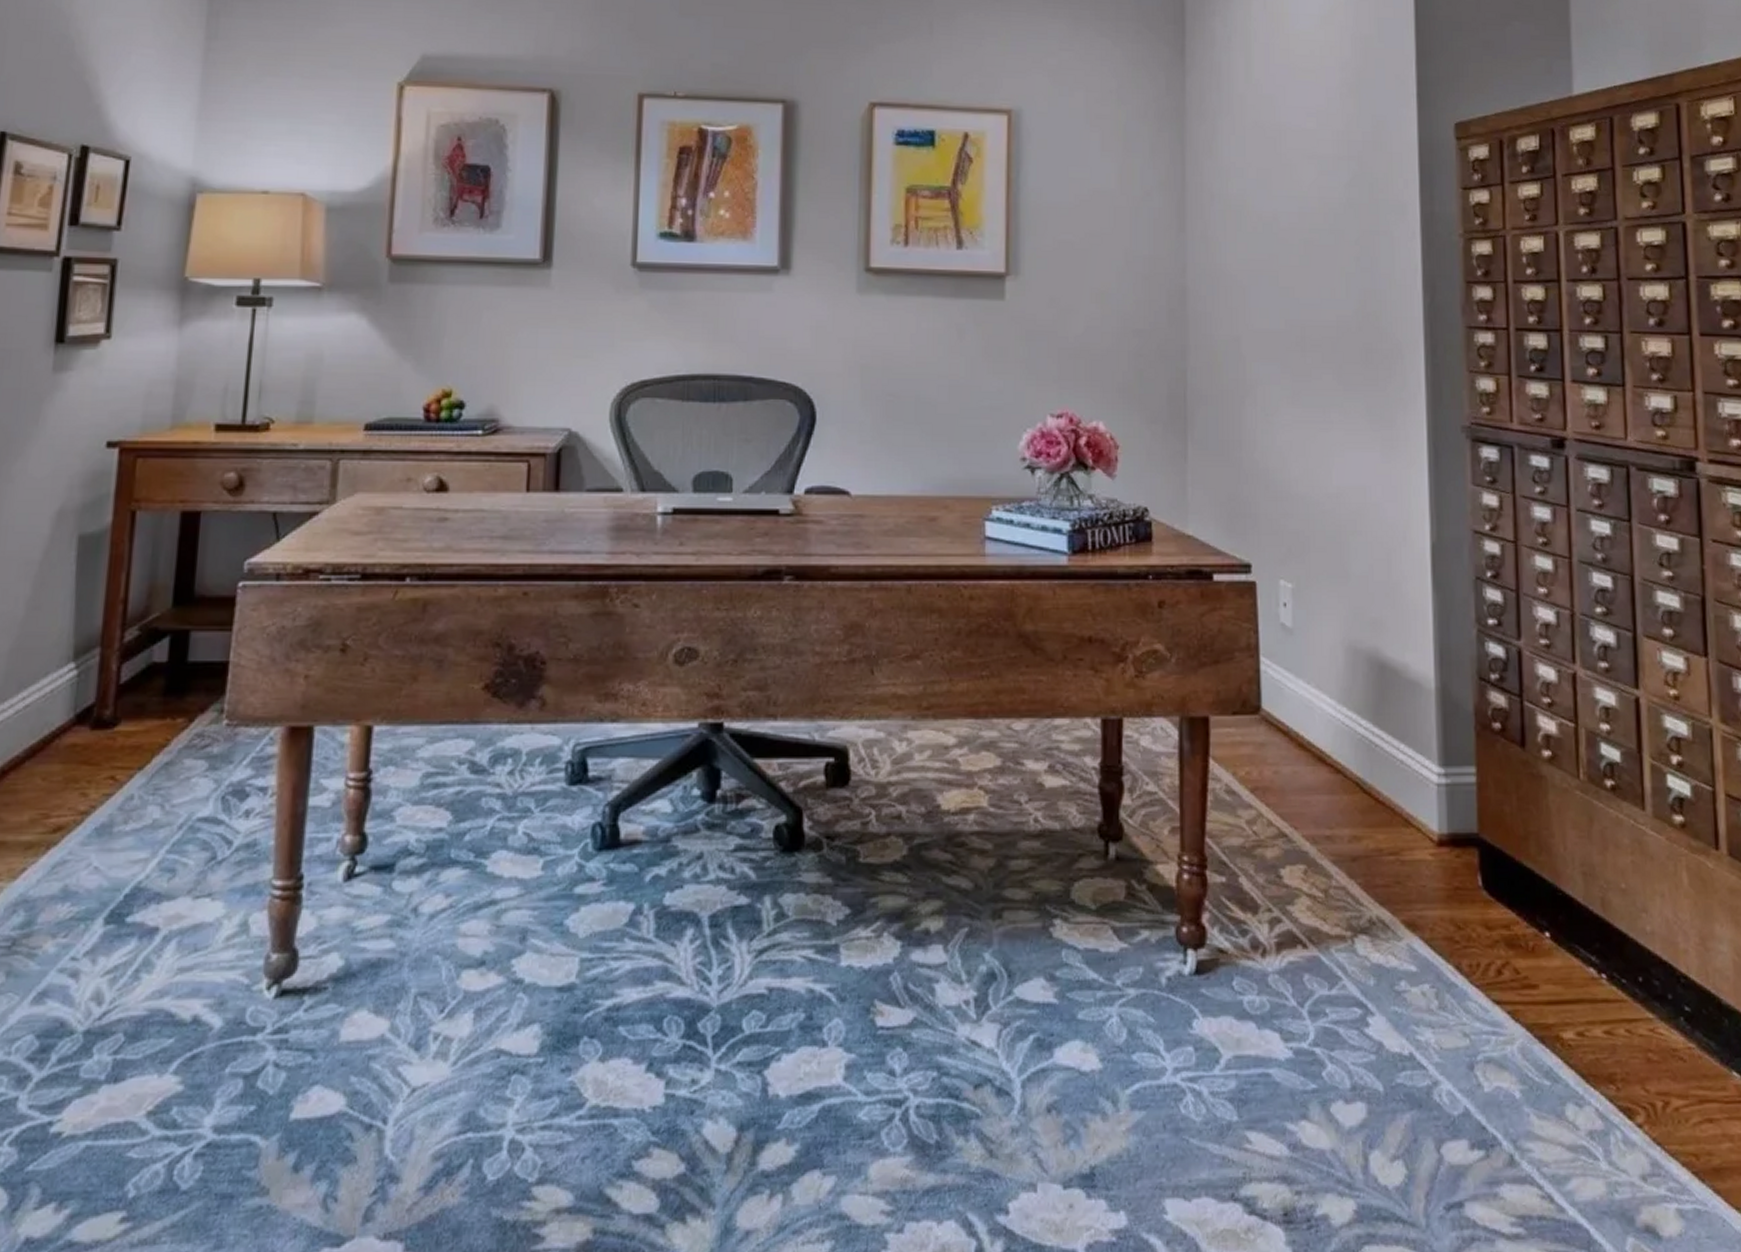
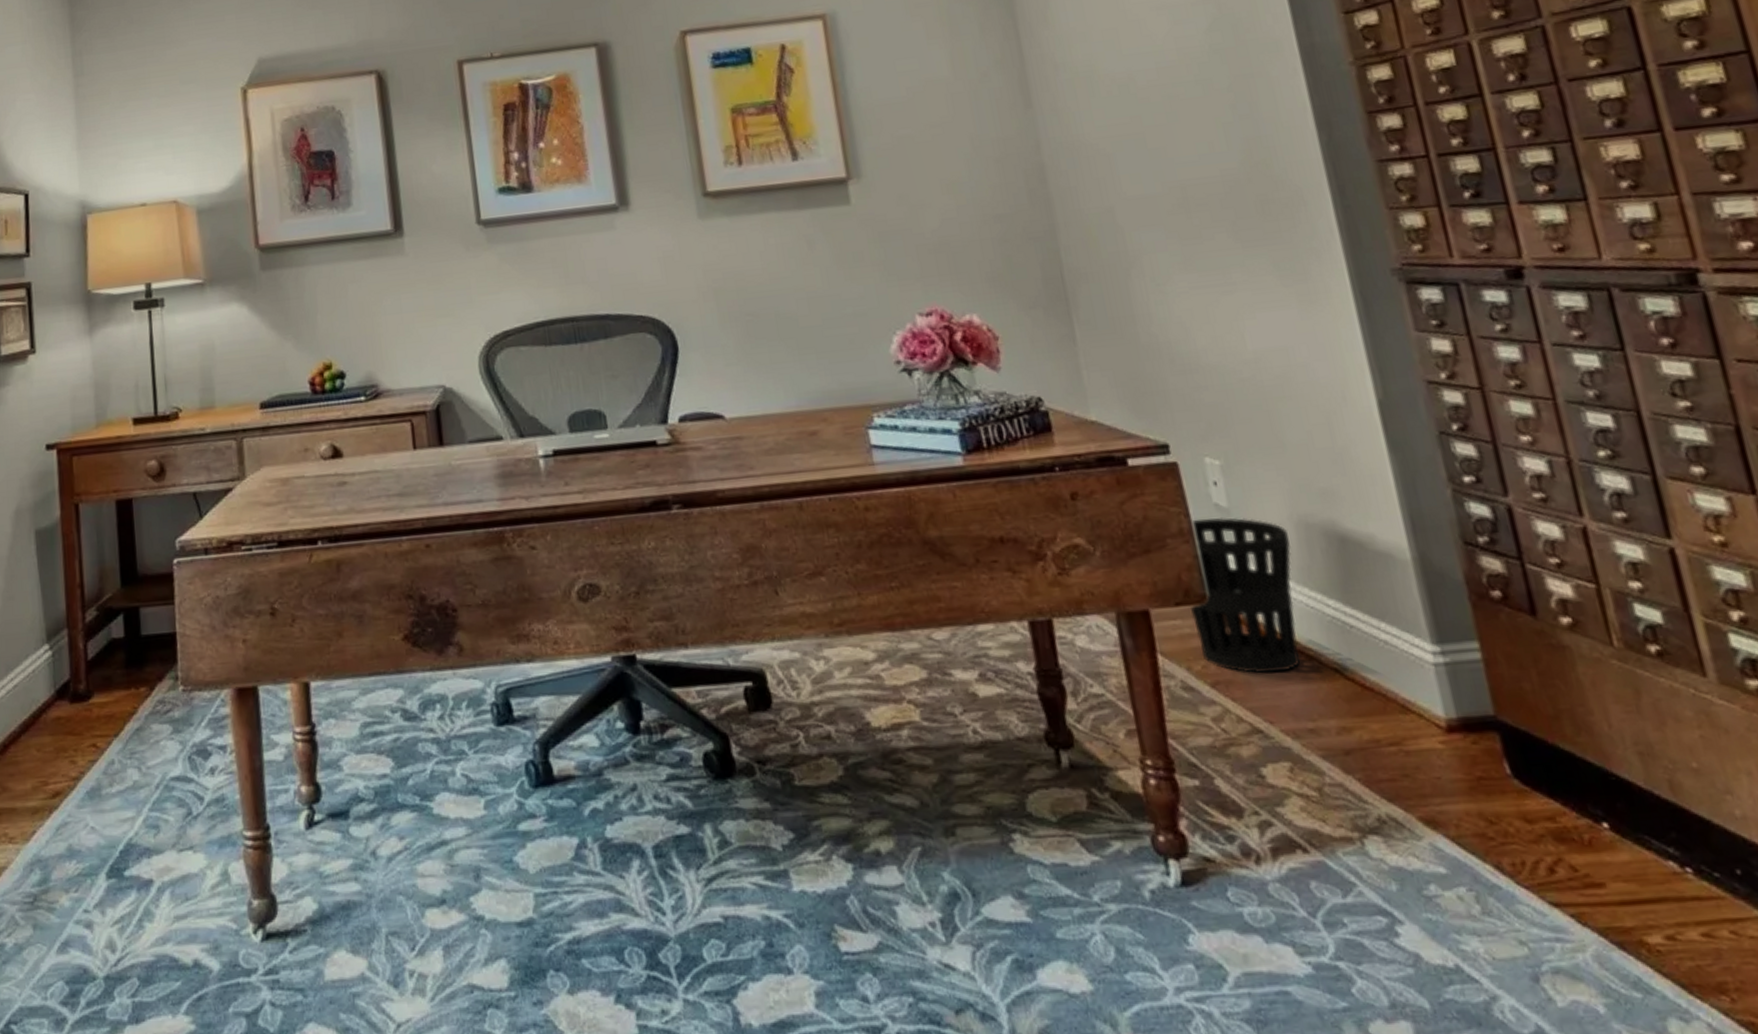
wastebasket: none [1244,636,1338,783] -> present [1189,518,1301,674]

